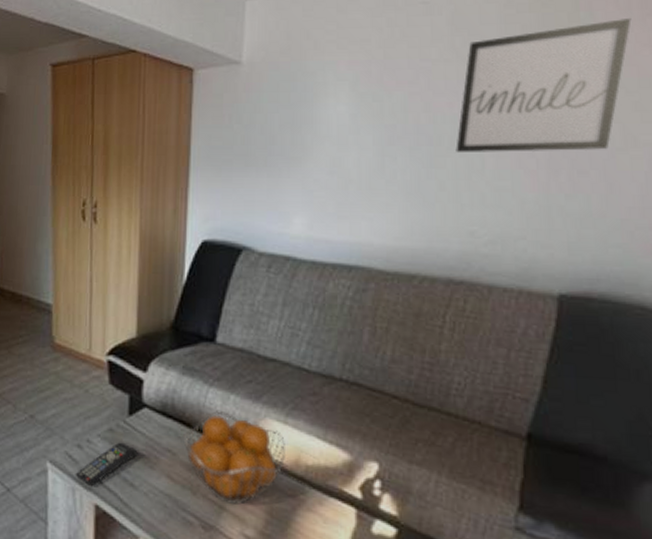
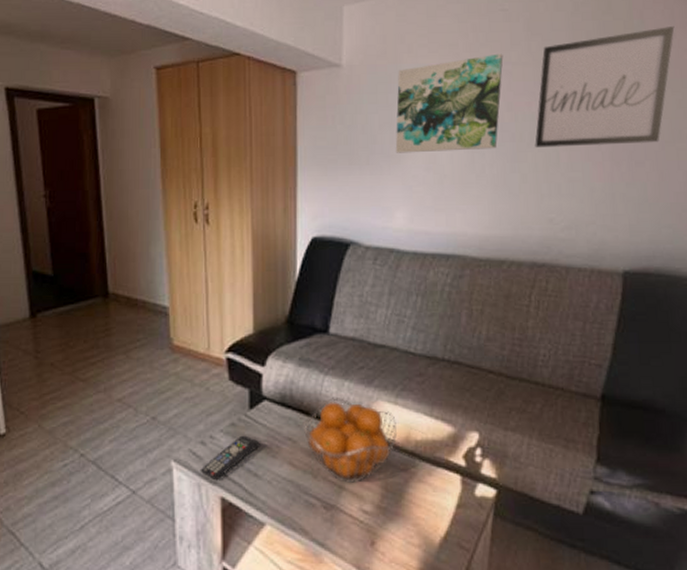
wall art: none [296,49,422,155] -> present [395,53,504,153]

